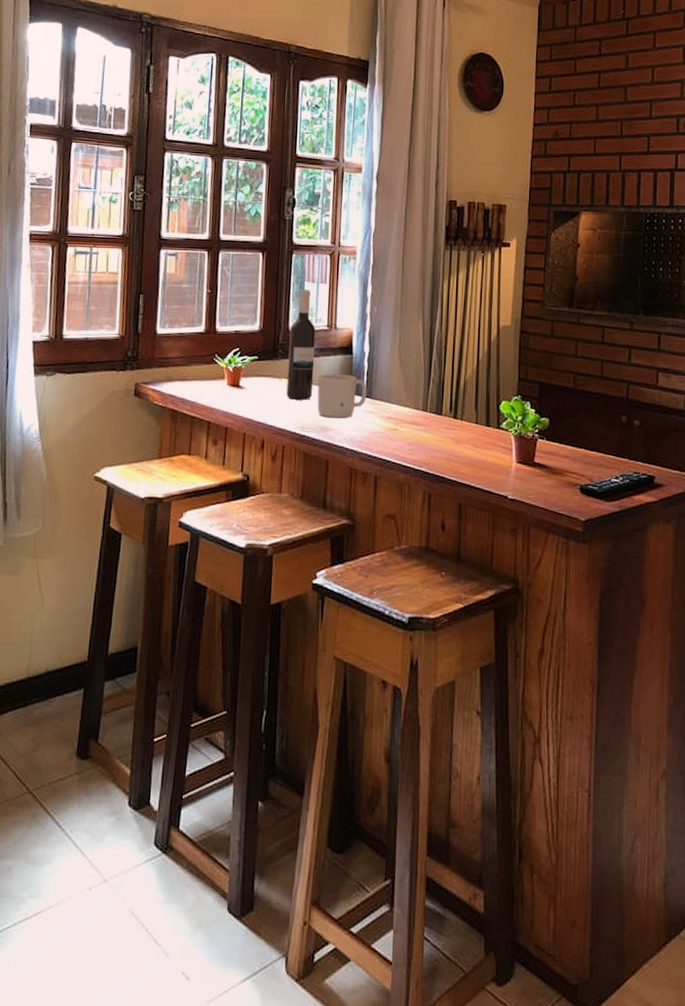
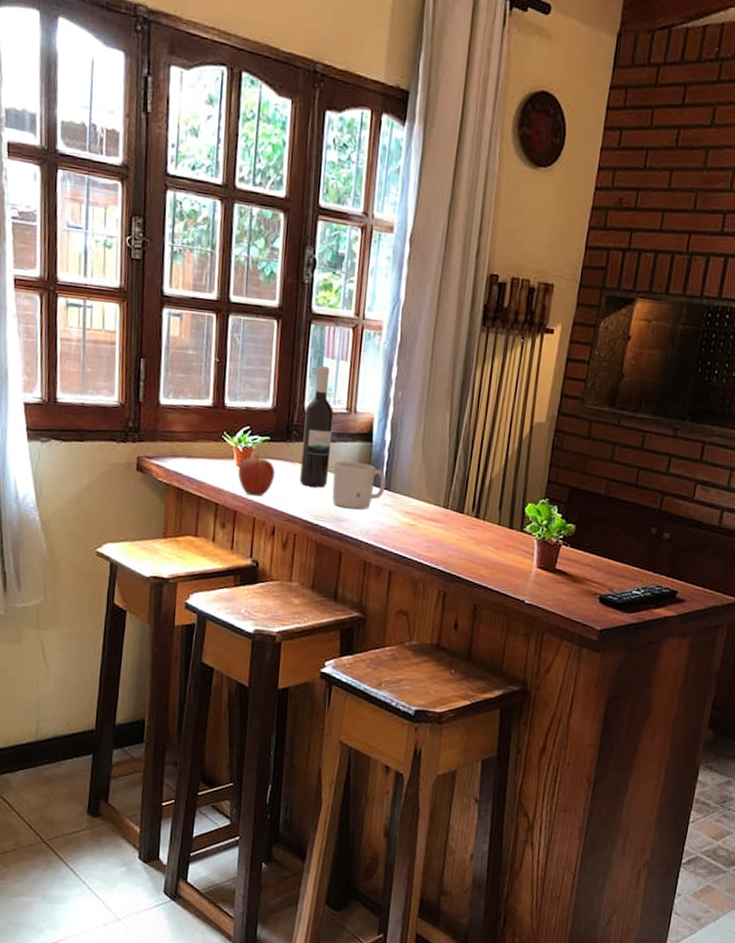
fruit: none [228,373,264,412] -> present [238,454,276,496]

